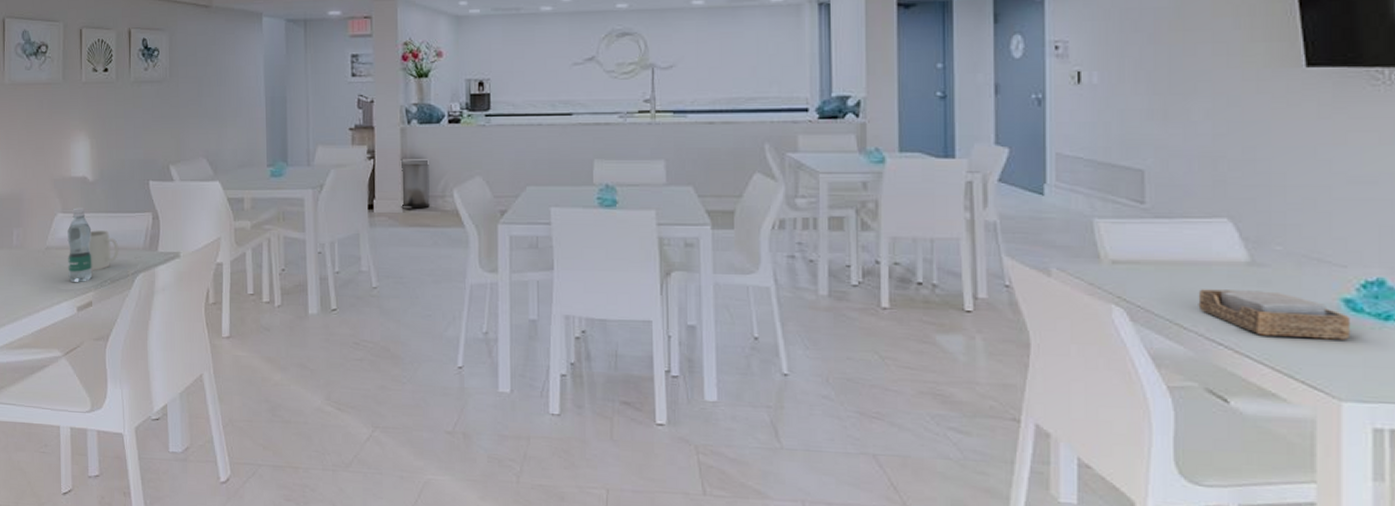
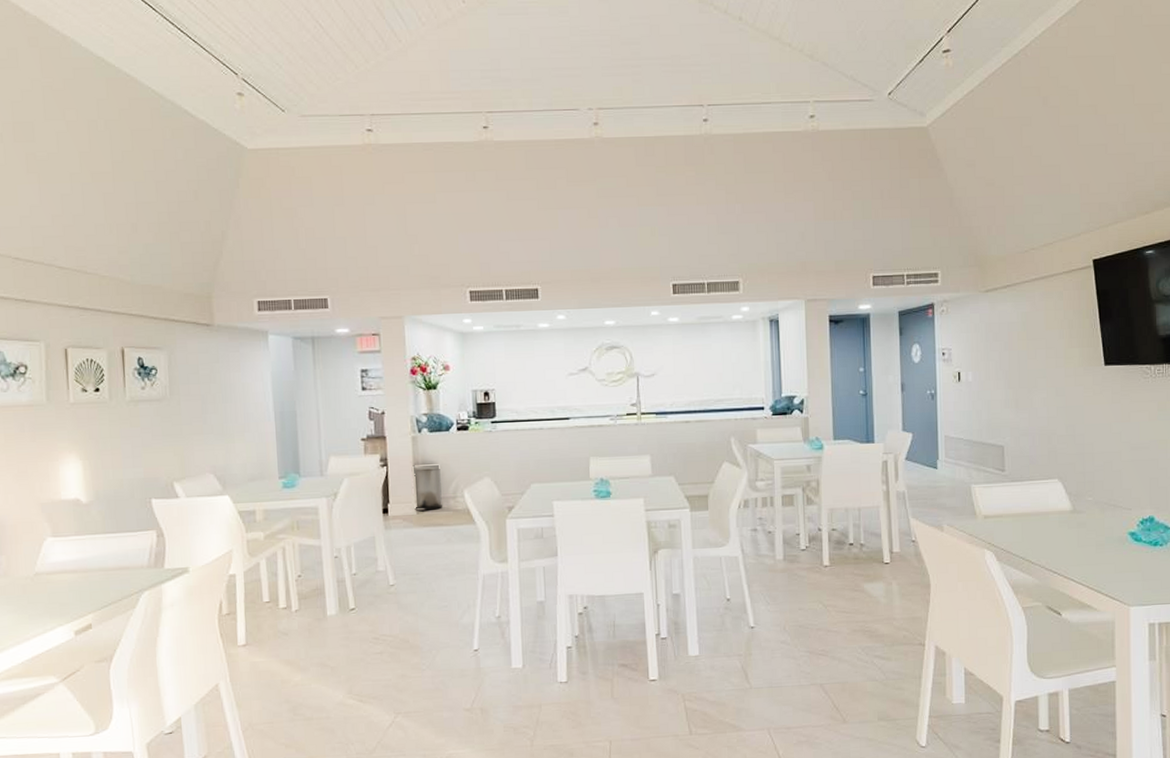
bottle: present [67,208,93,283] -> none [59,530,91,607]
mug: present [89,230,119,271] -> none [85,551,121,594]
napkin holder: present [1198,289,1351,340] -> none [1040,531,1135,564]

